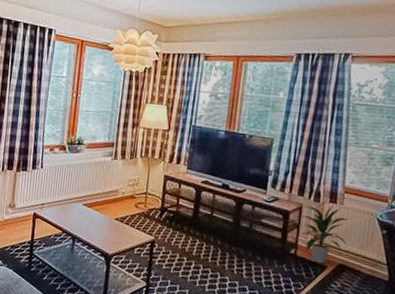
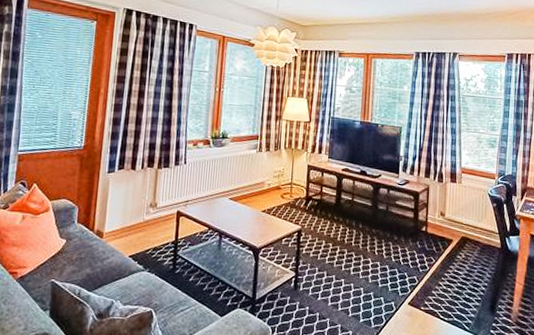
indoor plant: present [300,205,348,264] -> none [429,184,467,238]

